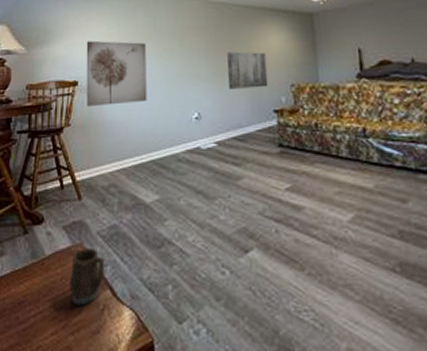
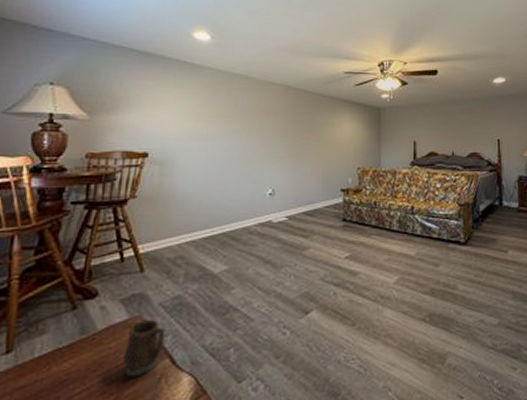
wall art: present [86,40,147,106] -> none [156,113,225,179]
wall art: present [227,51,269,89] -> none [303,135,339,169]

